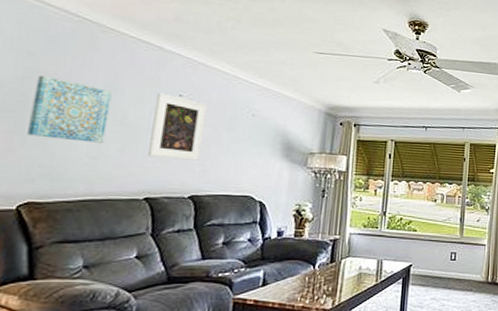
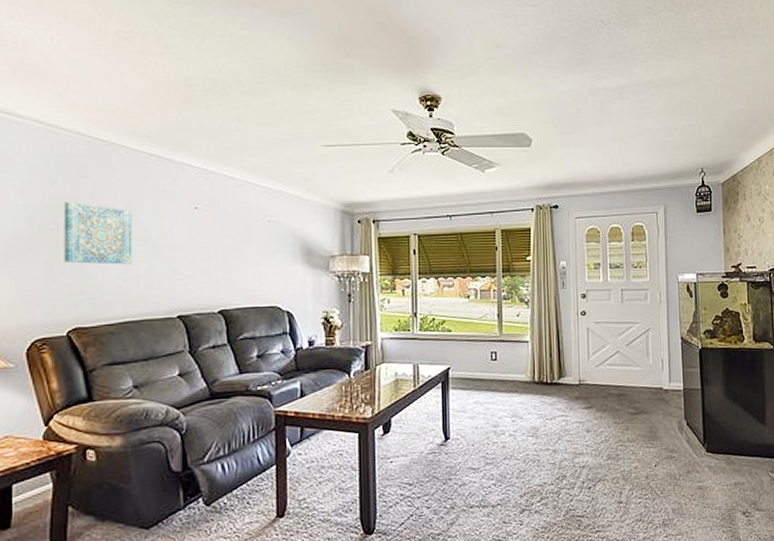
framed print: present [148,92,208,161] -> none [174,206,224,275]

